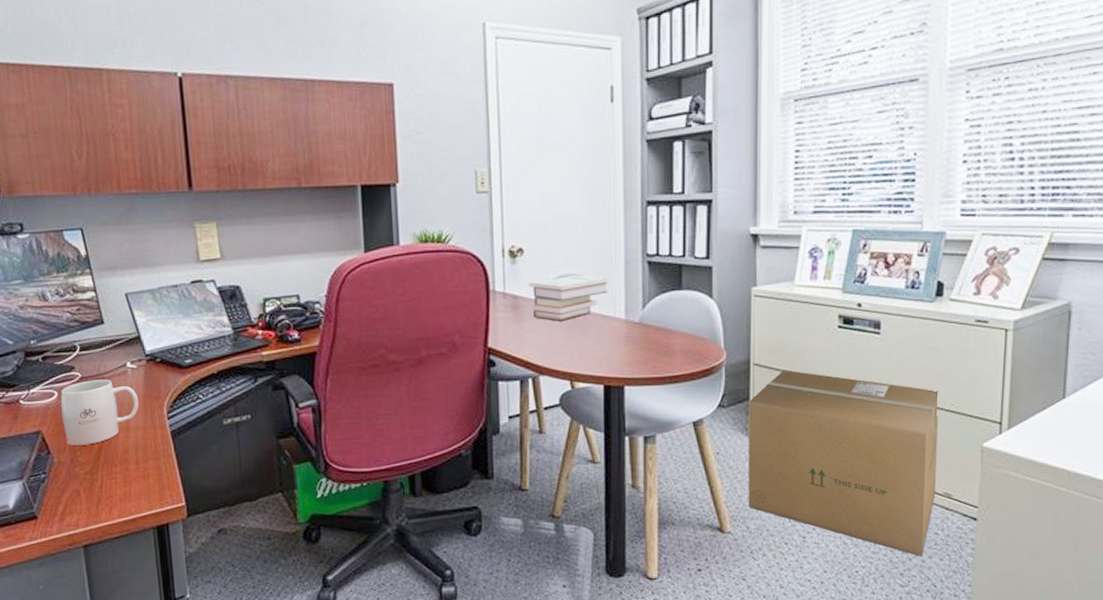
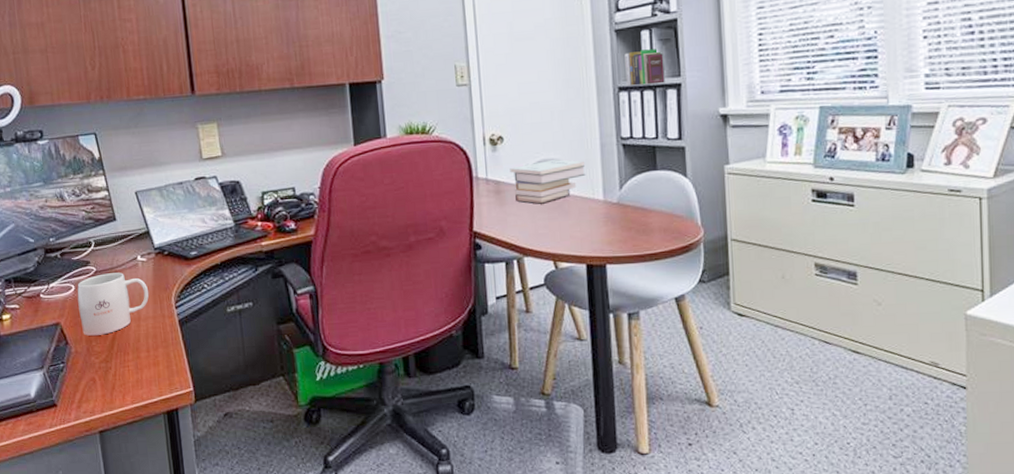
books: none [655,162,696,201] -> present [624,49,665,86]
box: present [748,370,939,557] -> none [729,244,923,427]

